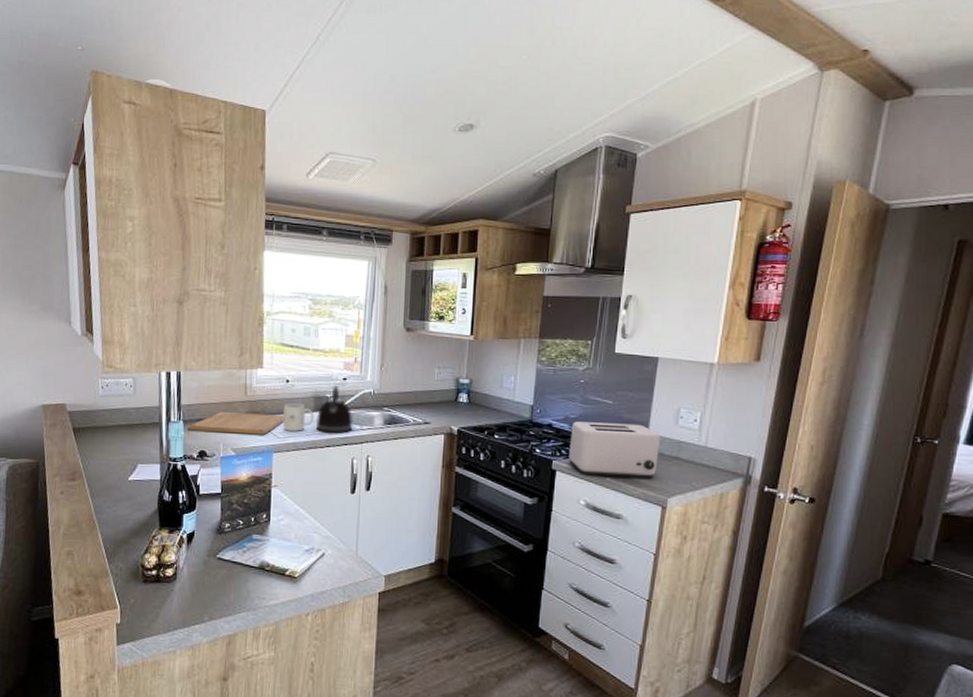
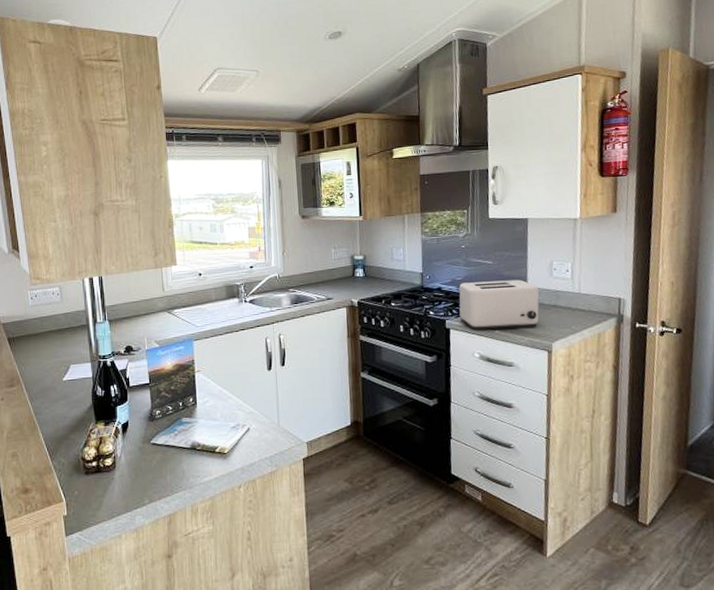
chopping board: present [186,411,285,436] -> none [112,305,201,329]
mug: present [283,403,314,431] -> none [199,294,228,320]
kettle: present [315,385,353,434] -> none [229,273,264,318]

